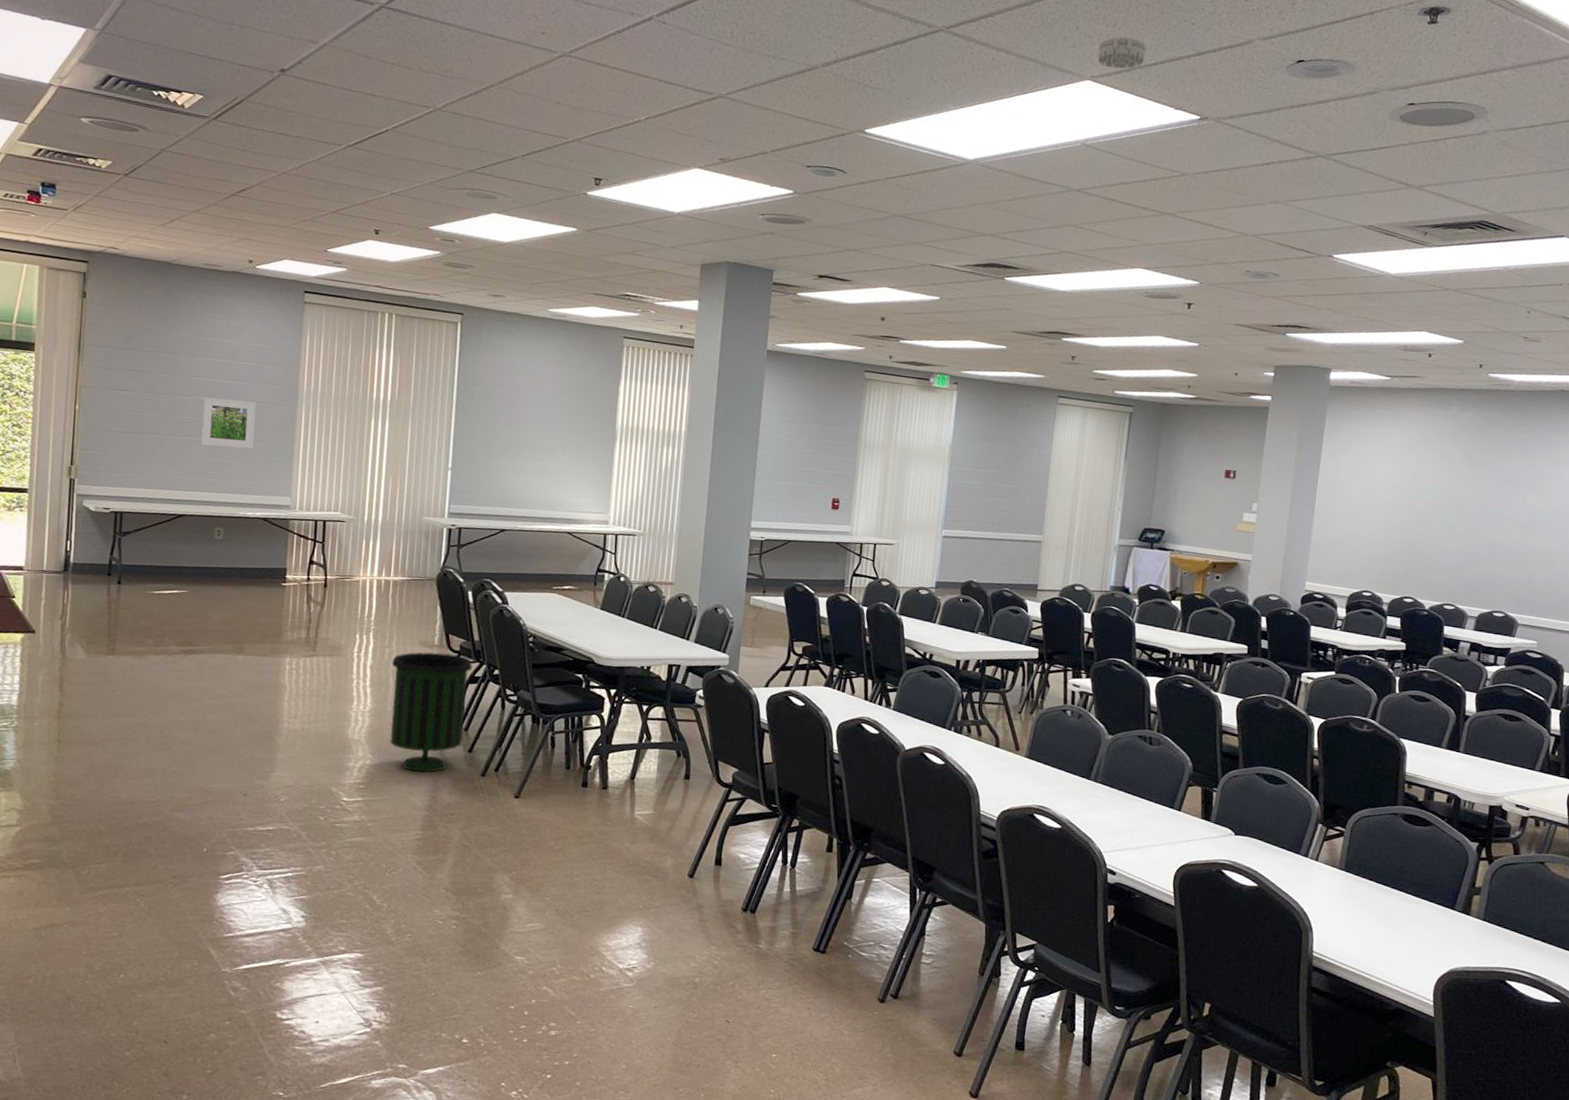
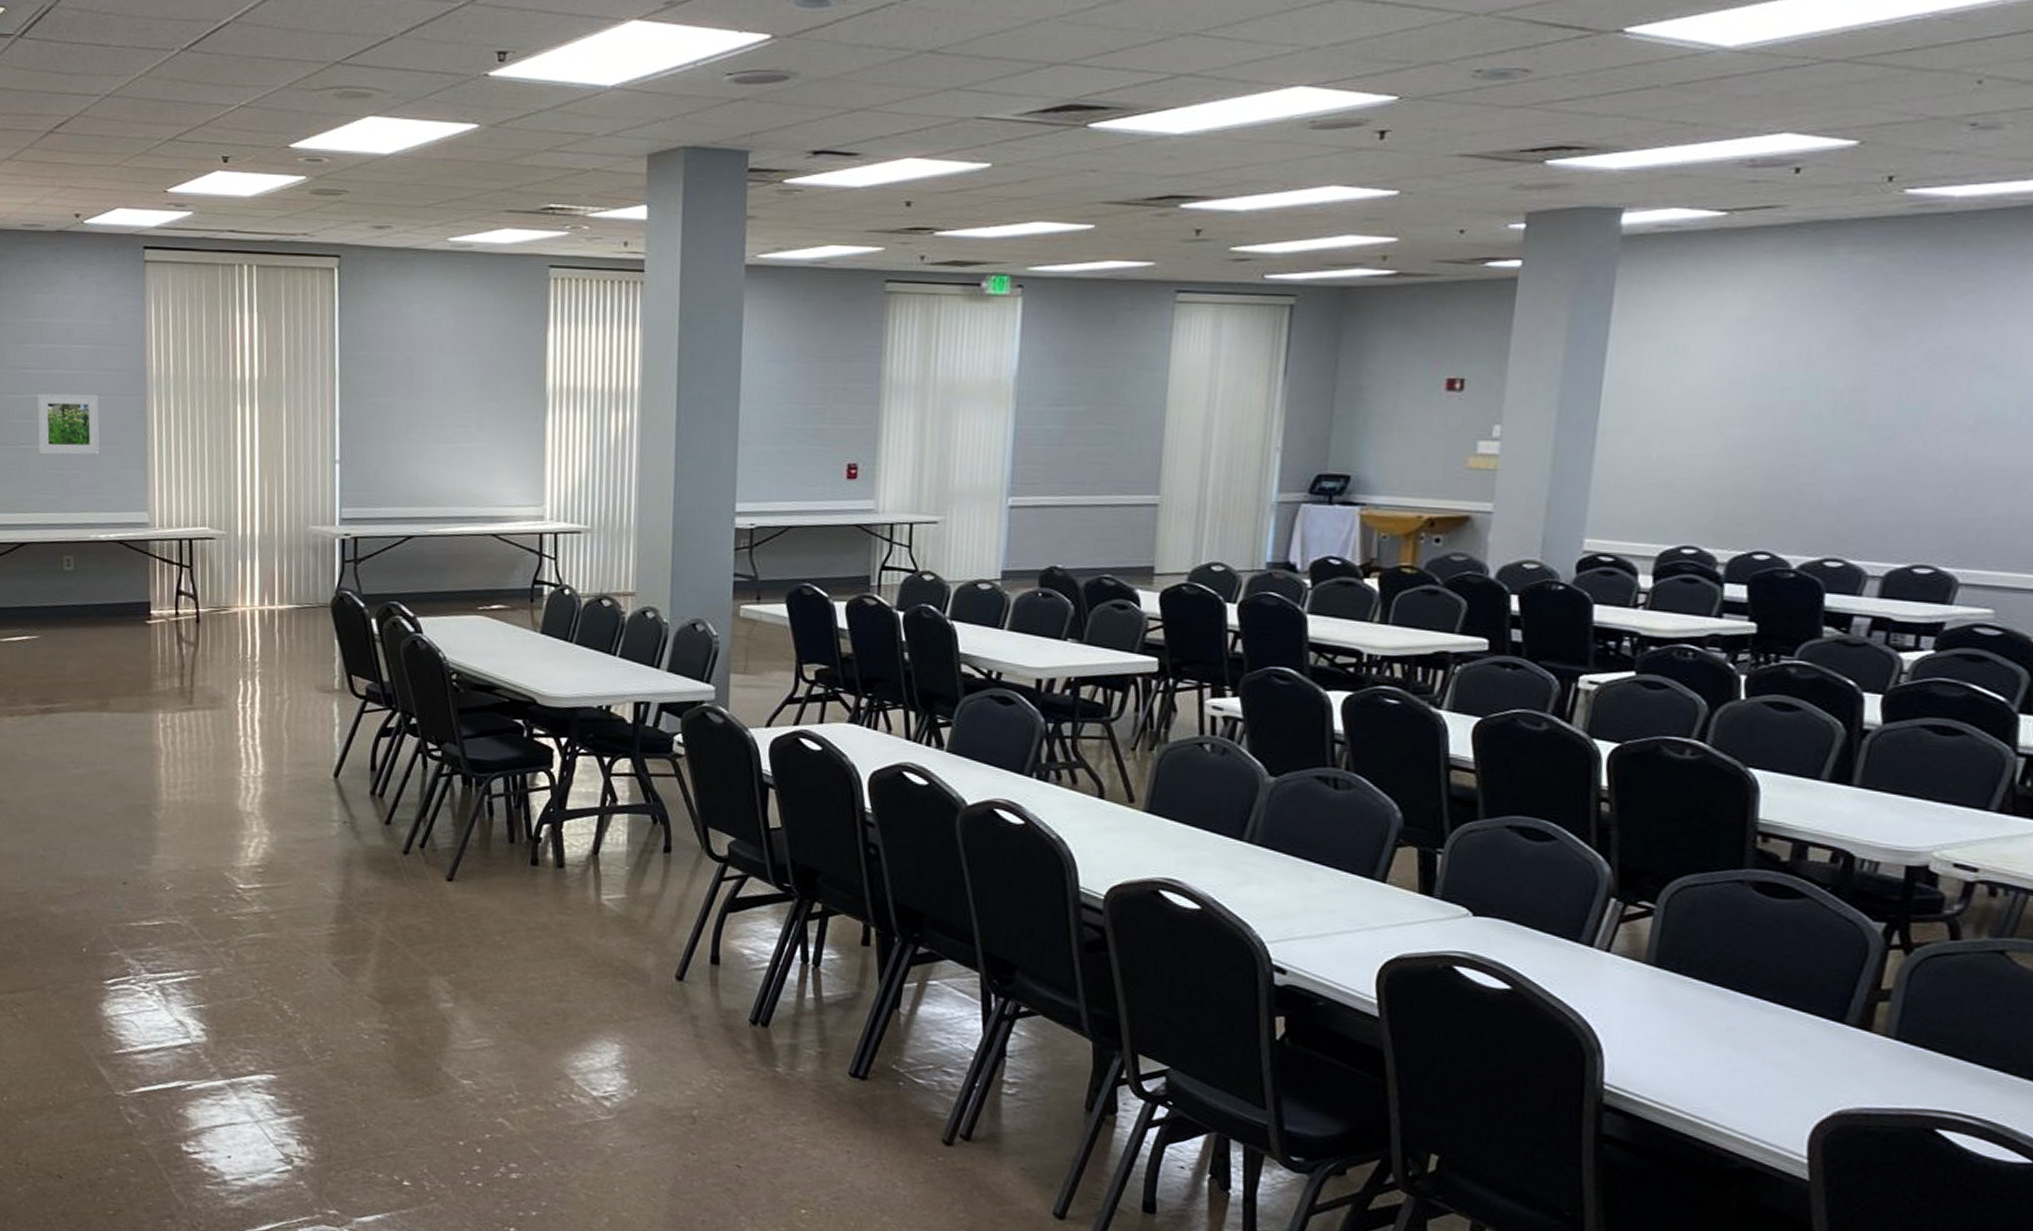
trash can: present [390,652,473,773] -> none [284,699,384,852]

